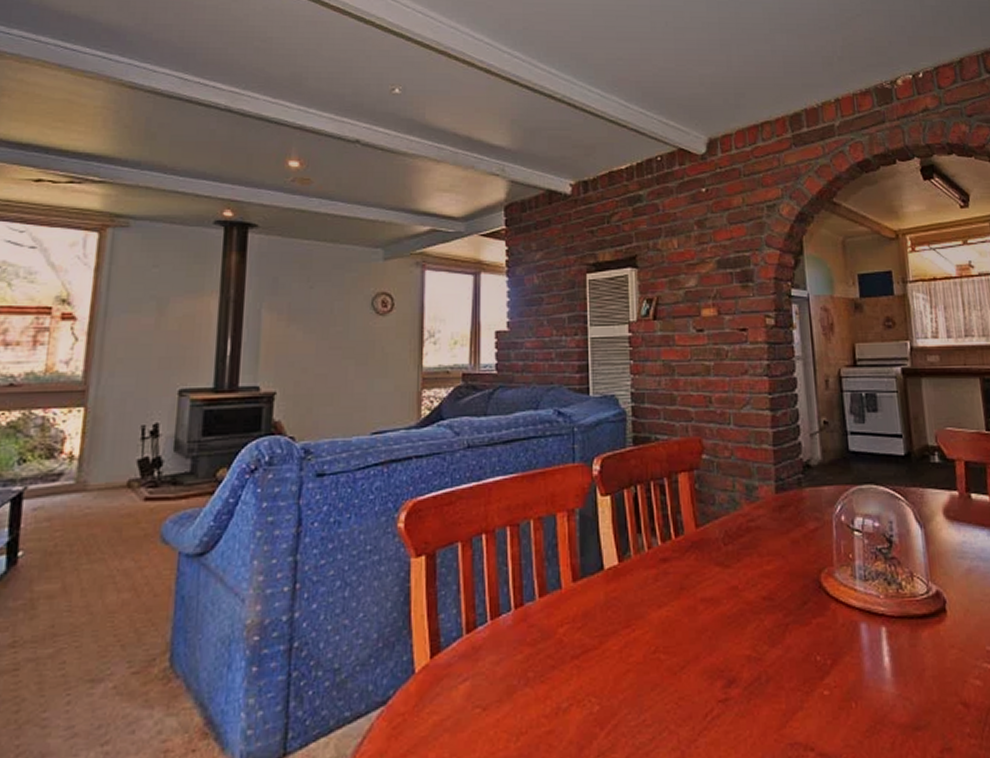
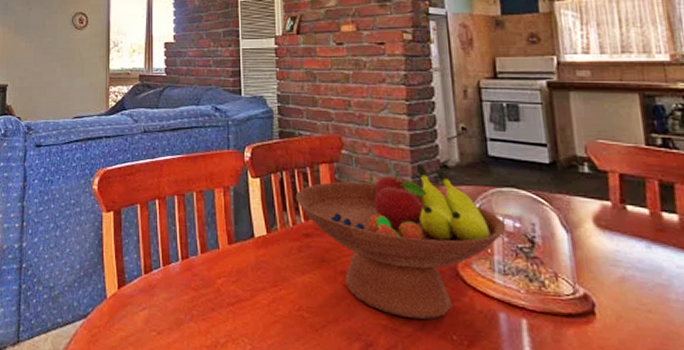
fruit bowl: none [651,465,867,644] -> present [295,164,507,320]

